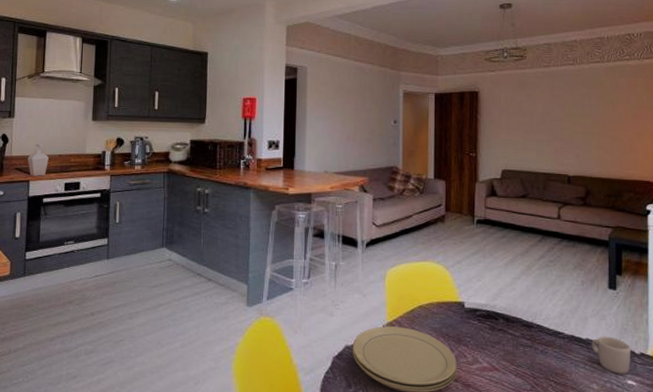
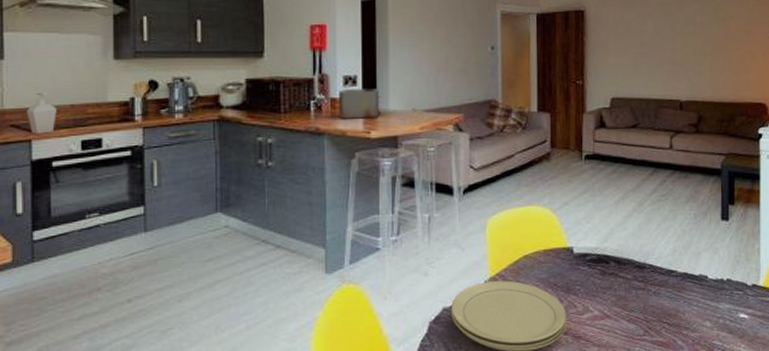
toaster: none [263,152,298,178] -> present [339,89,381,120]
cup: present [591,336,632,374] -> none [704,270,744,309]

